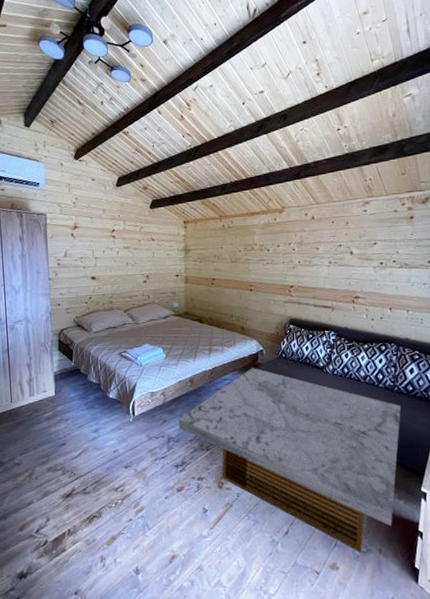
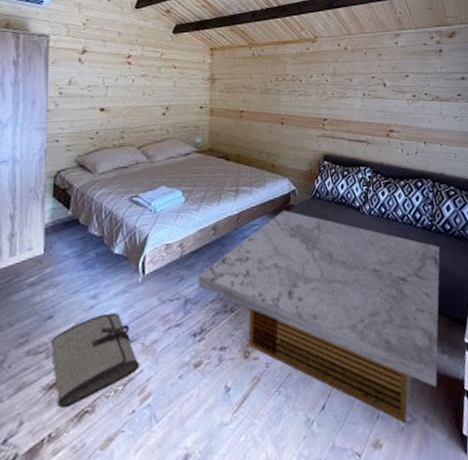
tool roll: none [65,444,134,513] -> present [51,312,139,409]

